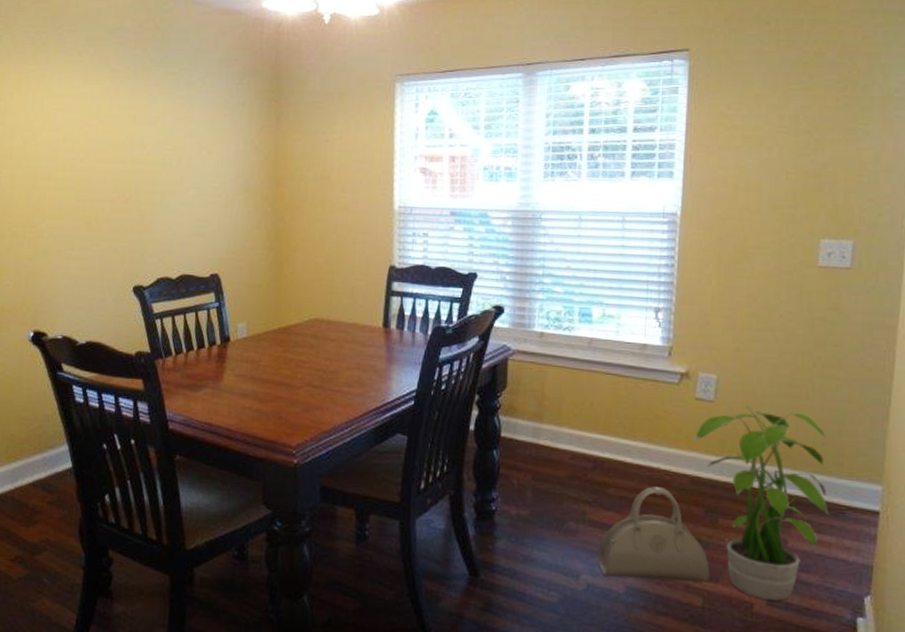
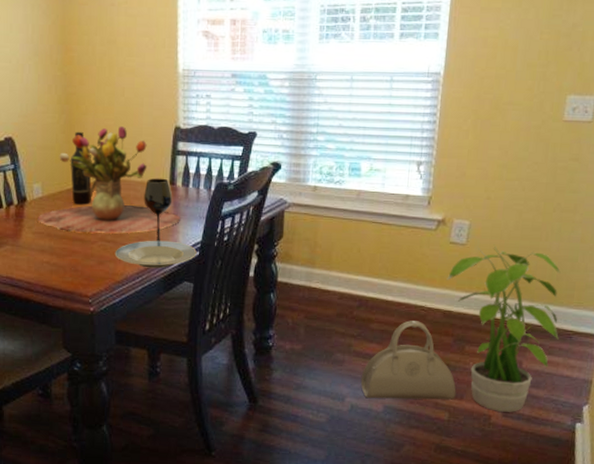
flower arrangement: none [241,264,394,379] -> present [37,126,180,234]
wine bottle: none [277,268,300,347] -> present [70,131,92,205]
plate: none [322,387,411,418] -> present [114,240,197,269]
wineglass: none [355,319,386,388] -> present [144,178,173,241]

